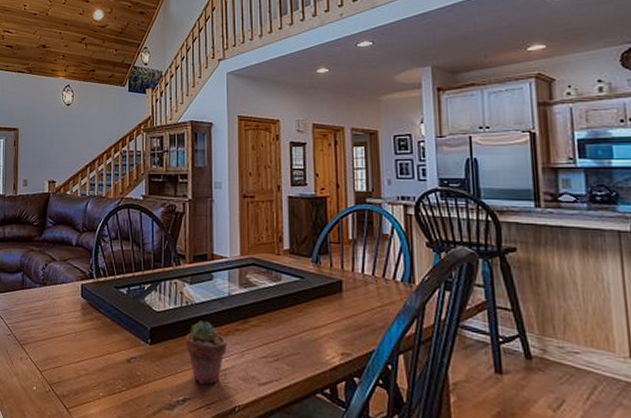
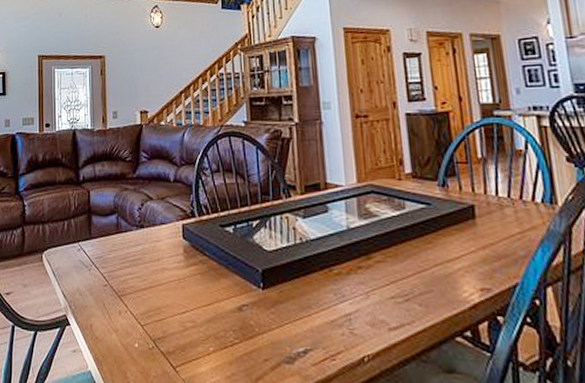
potted succulent: present [185,320,226,385] -> none [301,259,349,333]

